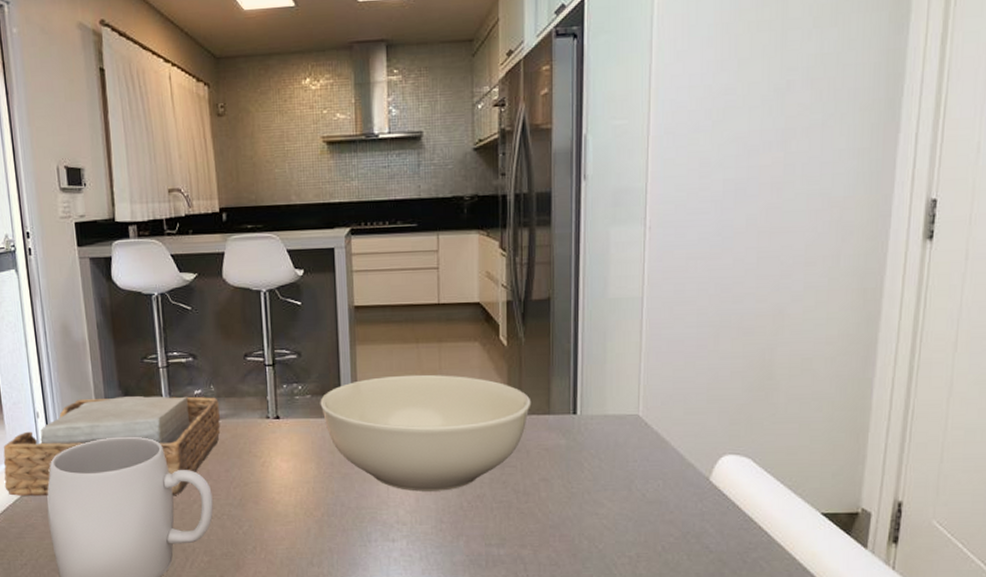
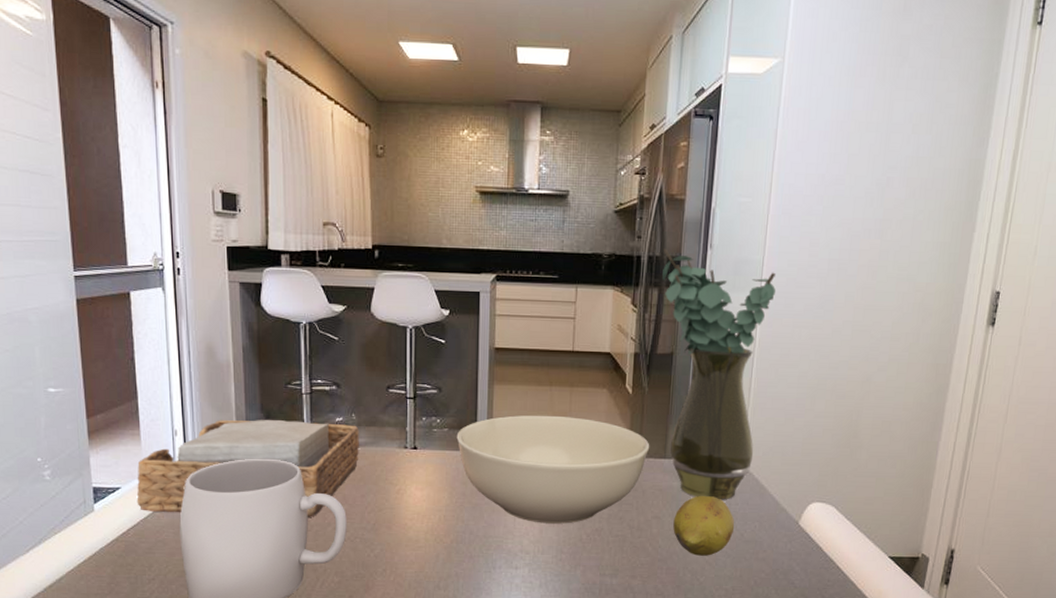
vase: none [532,184,663,458] -> present [662,249,775,500]
fruit: none [564,453,635,520] -> present [673,495,735,556]

